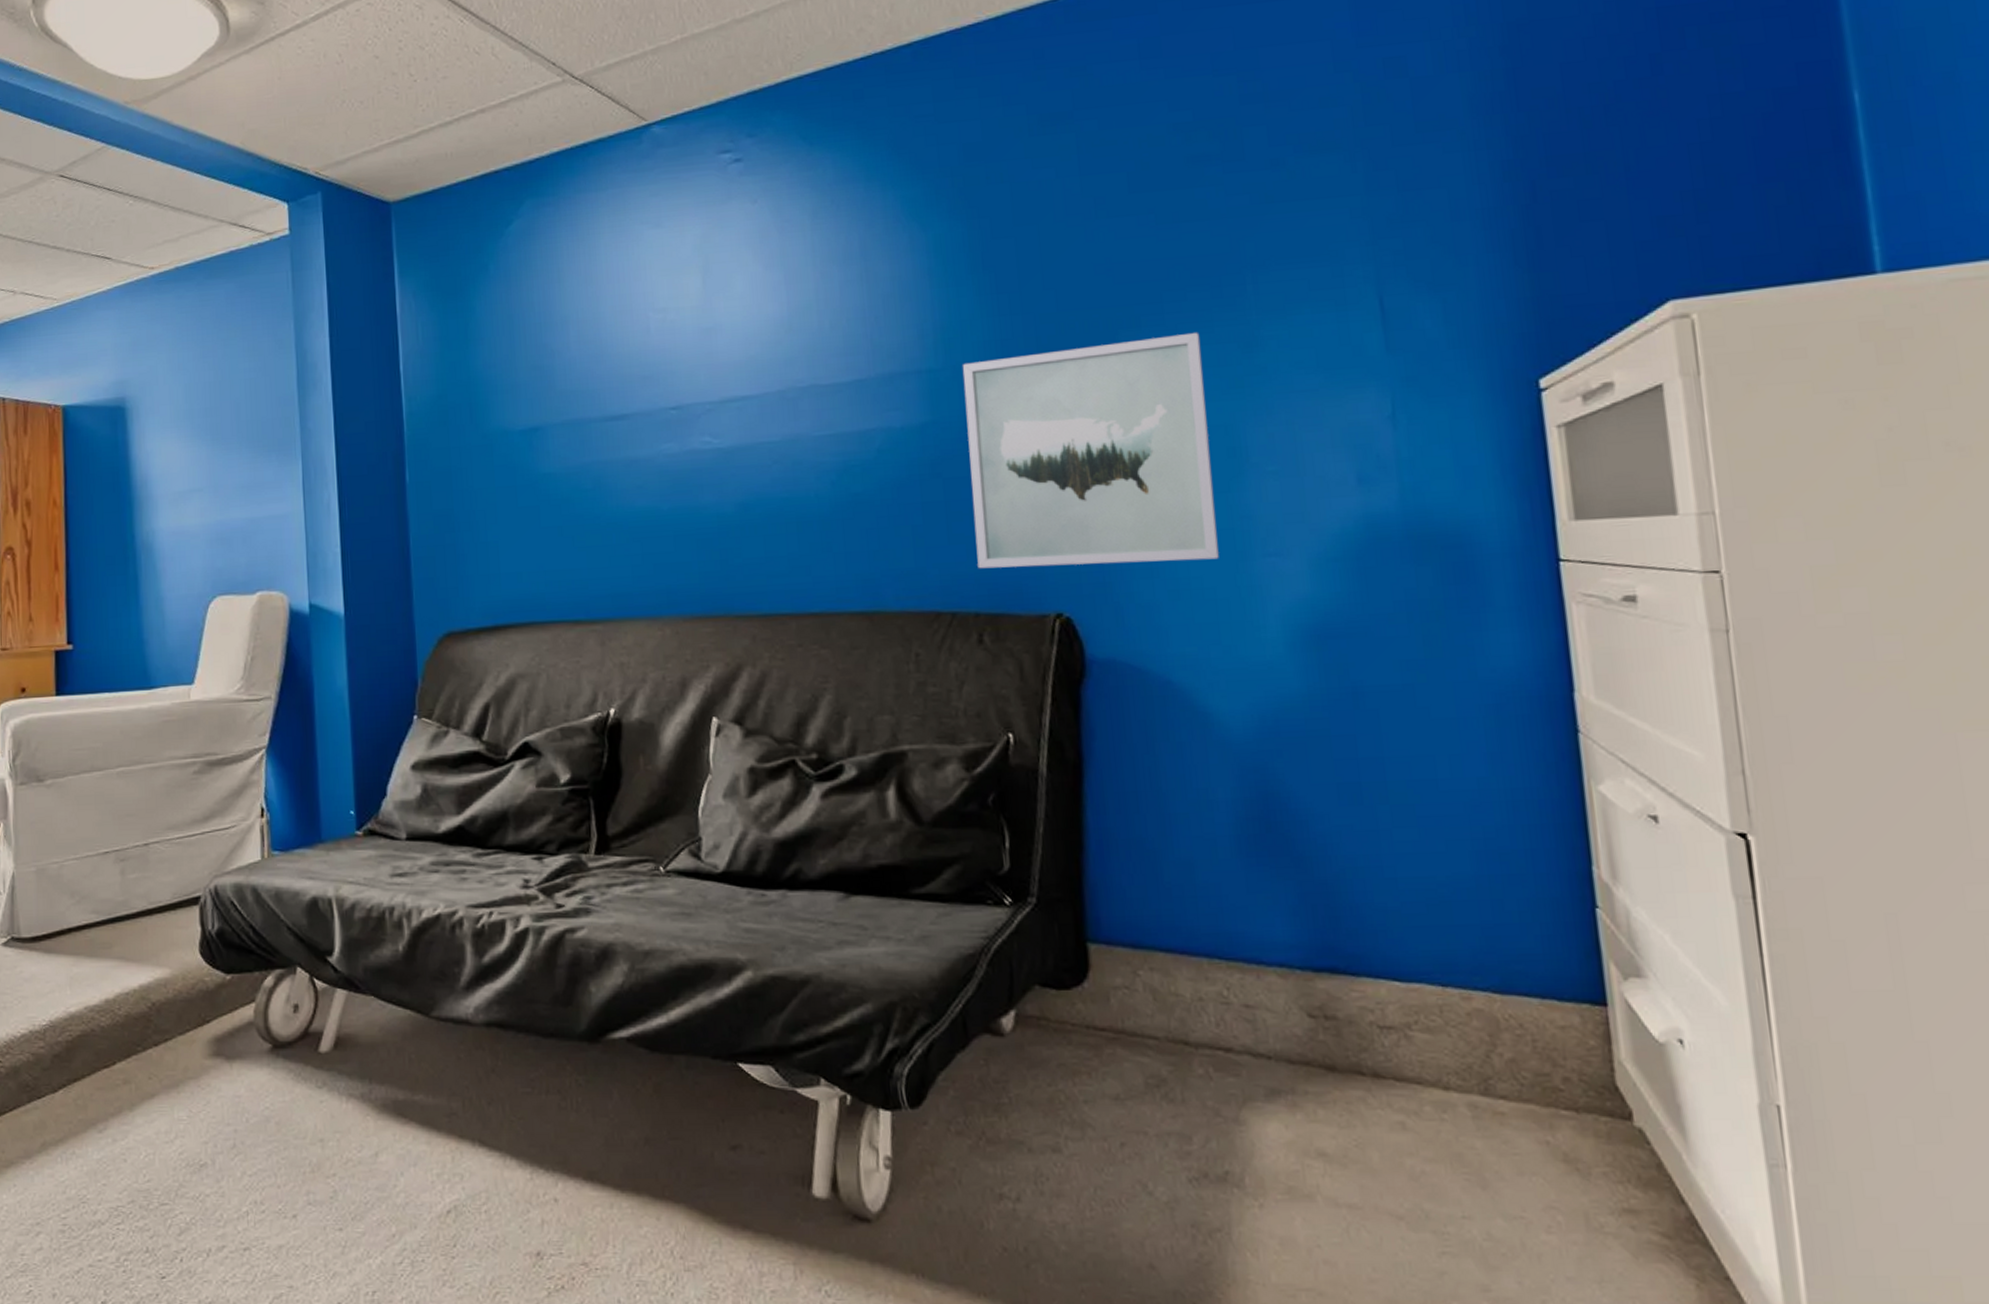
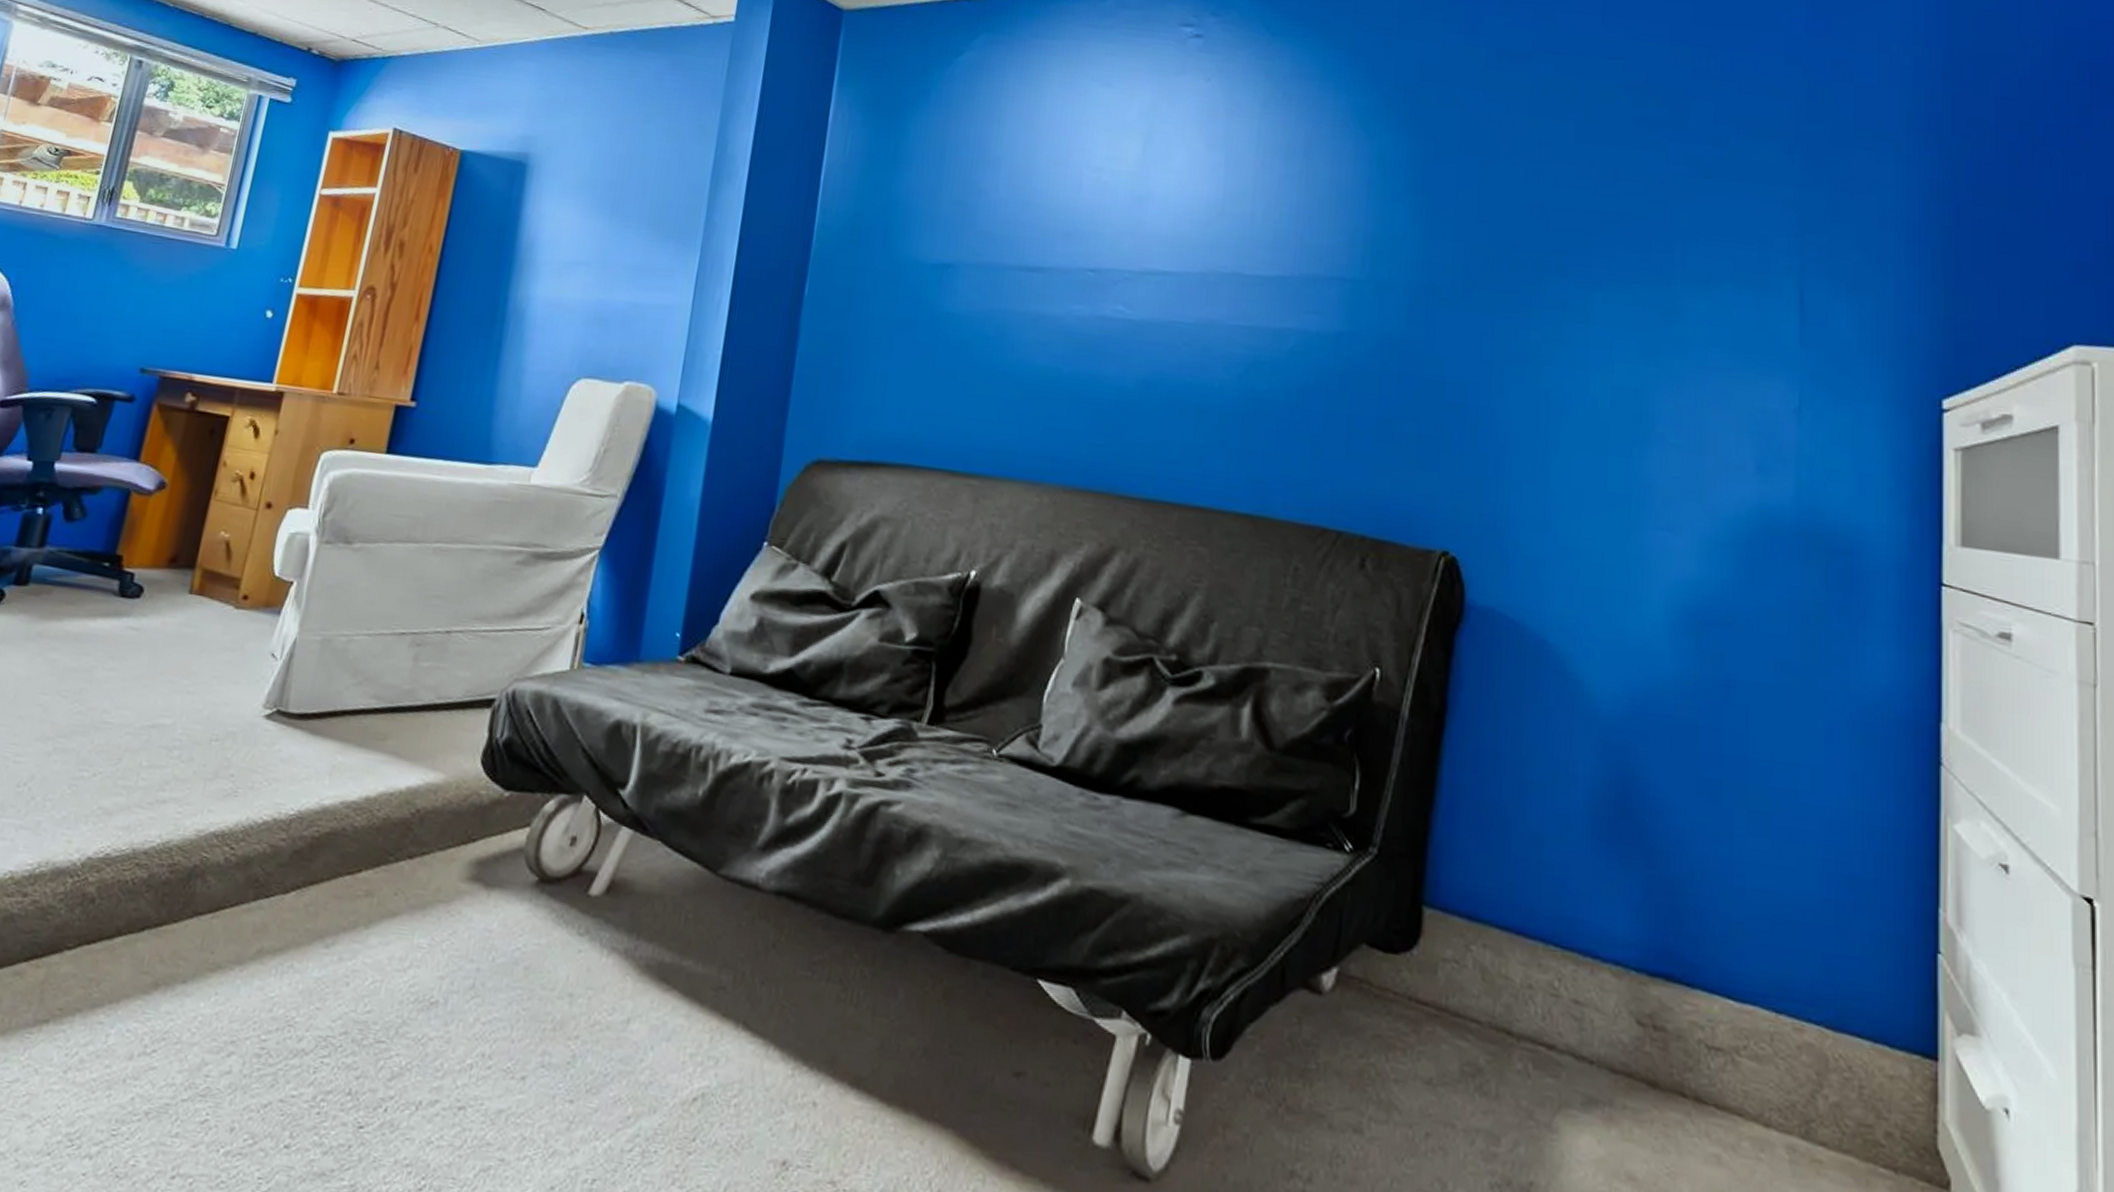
wall art: present [962,332,1219,569] -> none [1371,279,1623,524]

